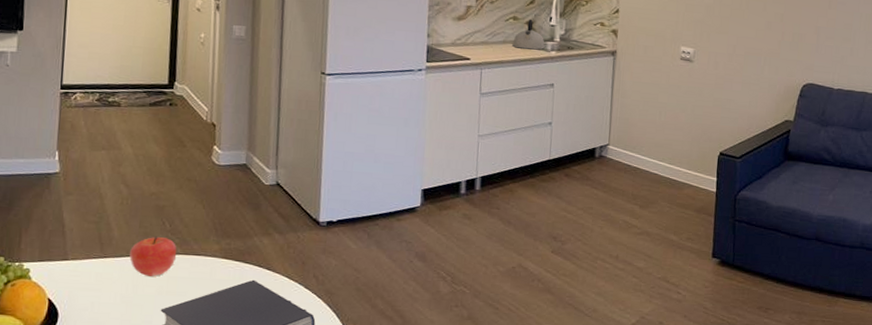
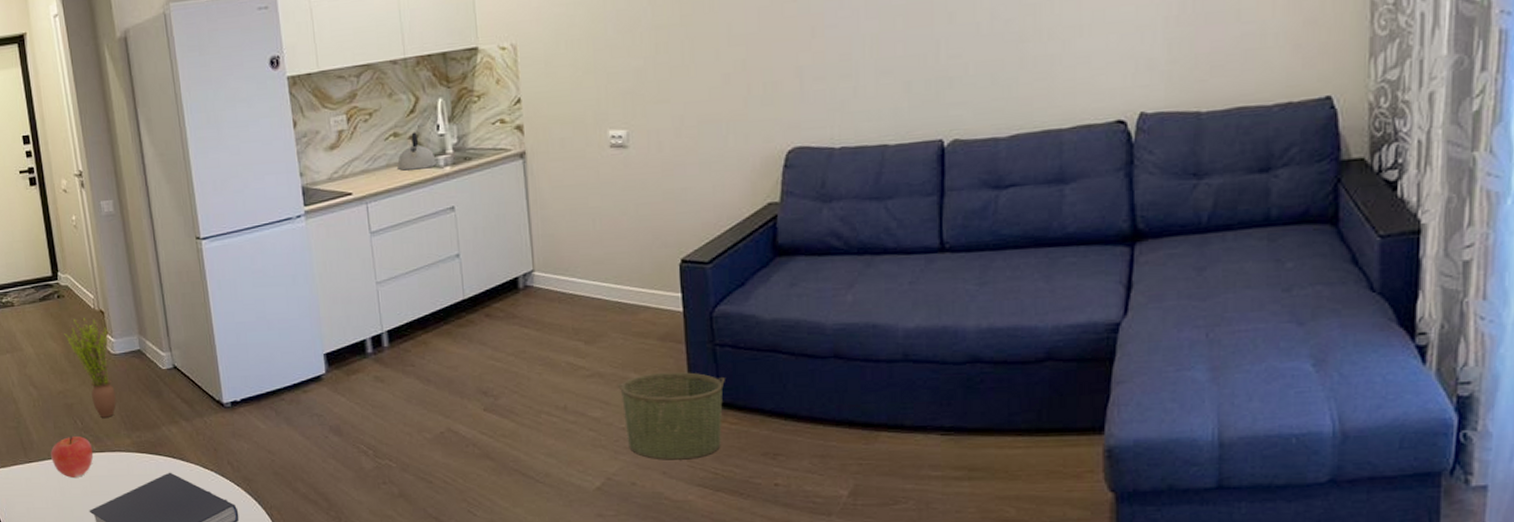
potted plant: none [169,127,218,223] -> present [64,318,117,418]
basket: none [660,237,739,307] -> present [618,371,725,460]

